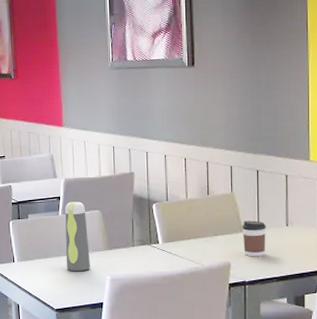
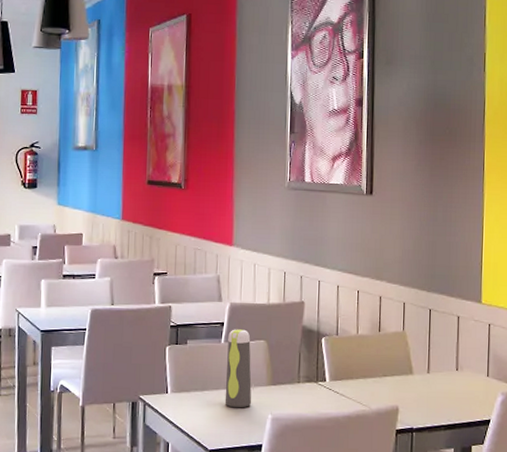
coffee cup: present [242,220,266,257] -> none [412,362,436,402]

